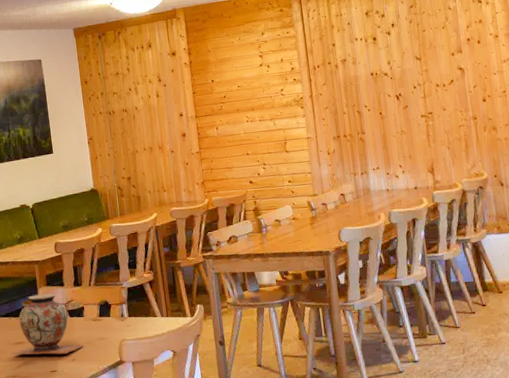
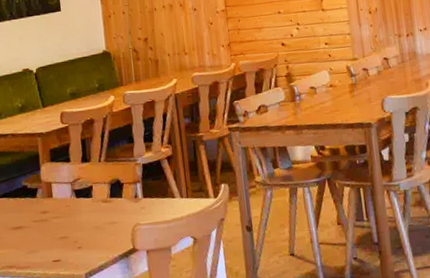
decorative vase: present [10,293,84,355] -> none [7,170,92,242]

